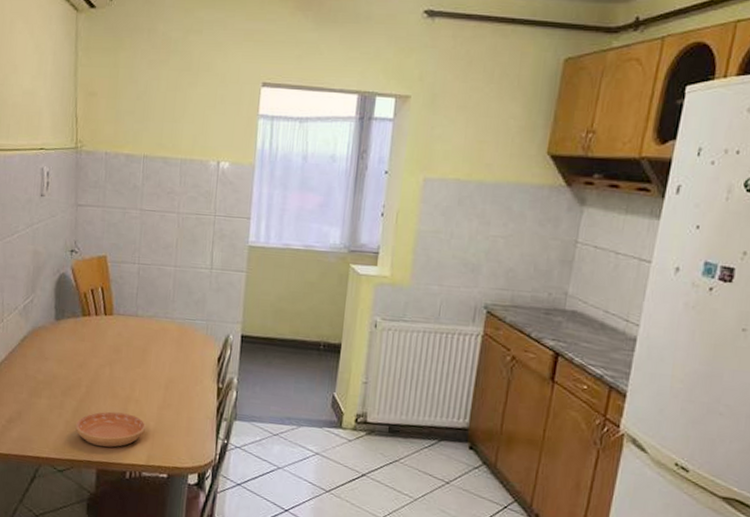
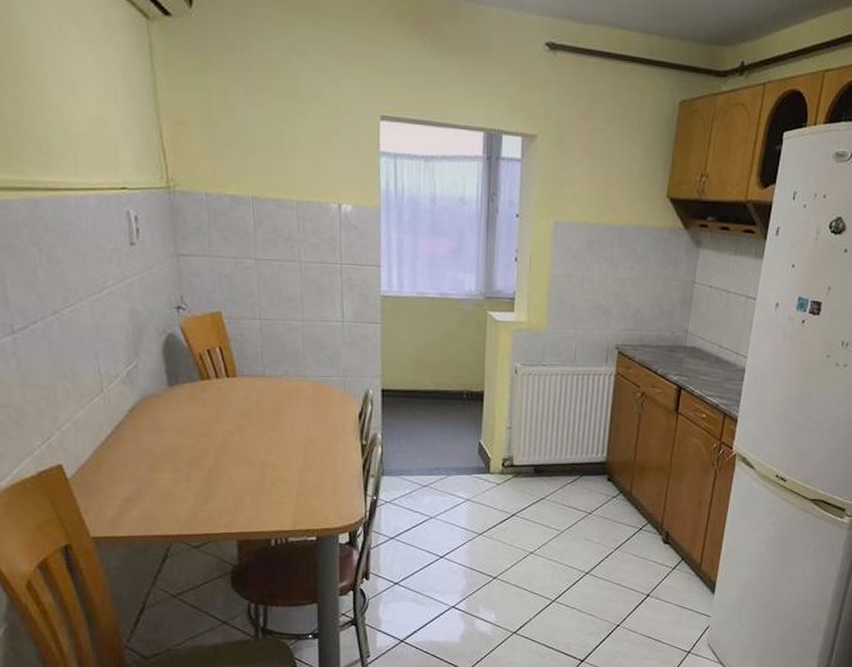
saucer: present [74,411,147,448] -> none [206,479,288,516]

